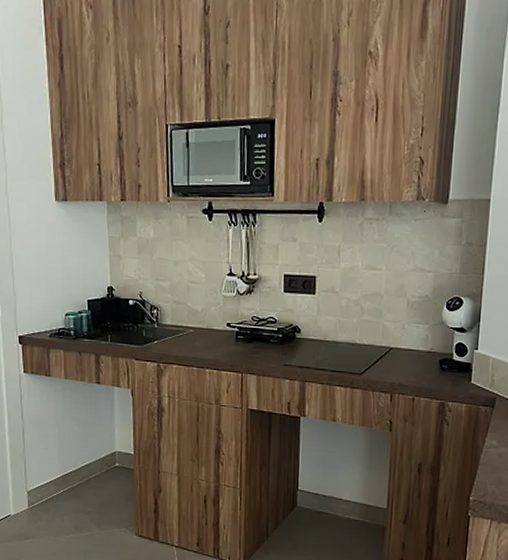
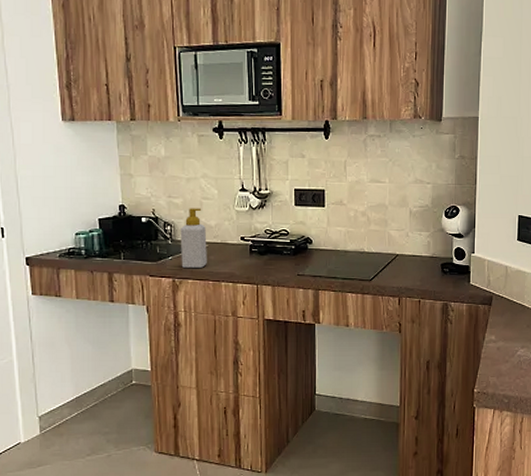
soap bottle: none [166,292,193,353] -> present [180,208,207,268]

